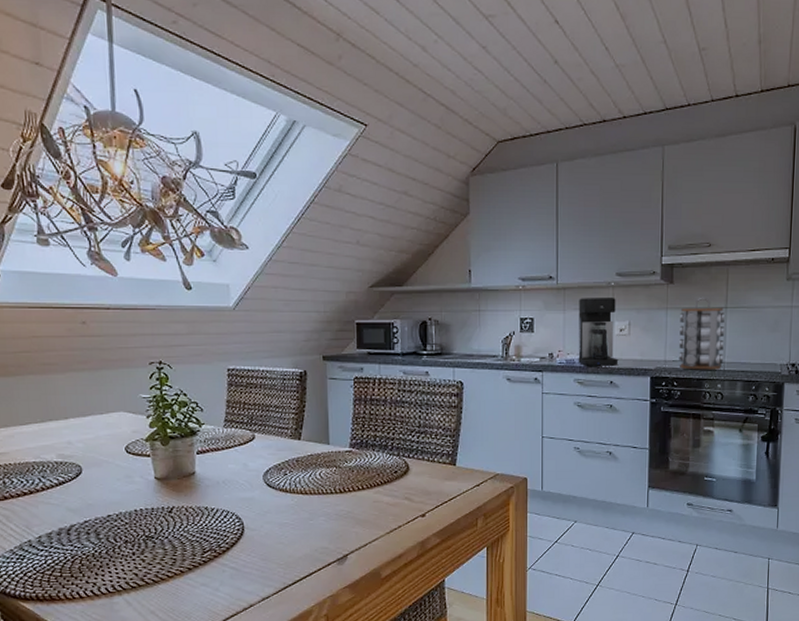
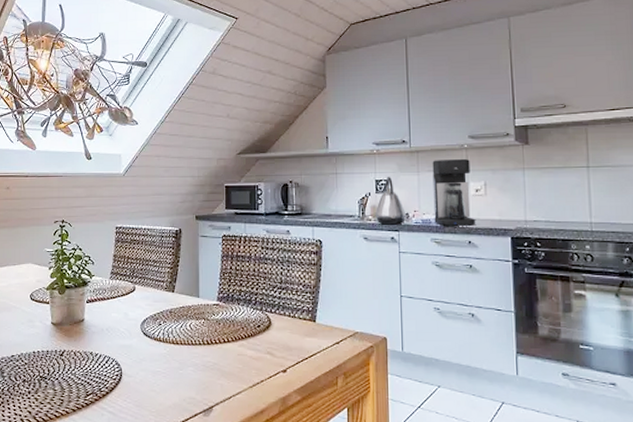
kettle: none [518,315,551,365] -> present [375,177,407,225]
spice rack: present [679,297,726,370] -> none [538,156,591,231]

